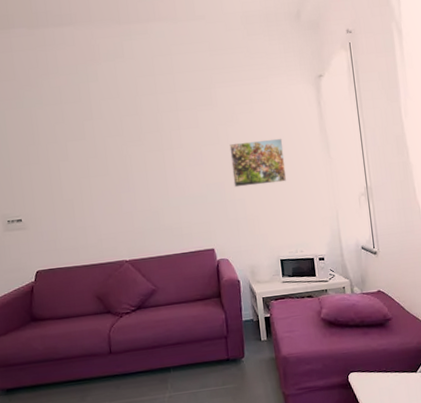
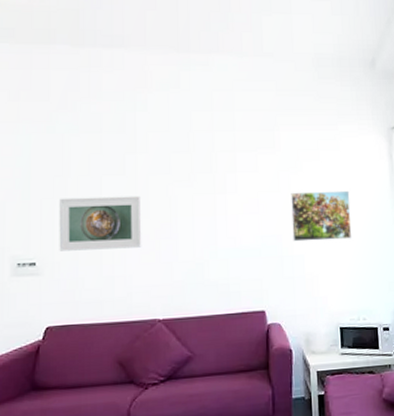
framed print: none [34,156,106,209] -> present [59,195,142,251]

